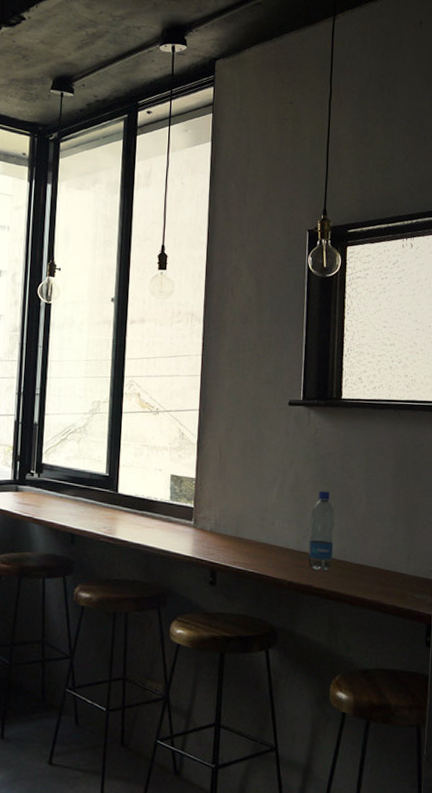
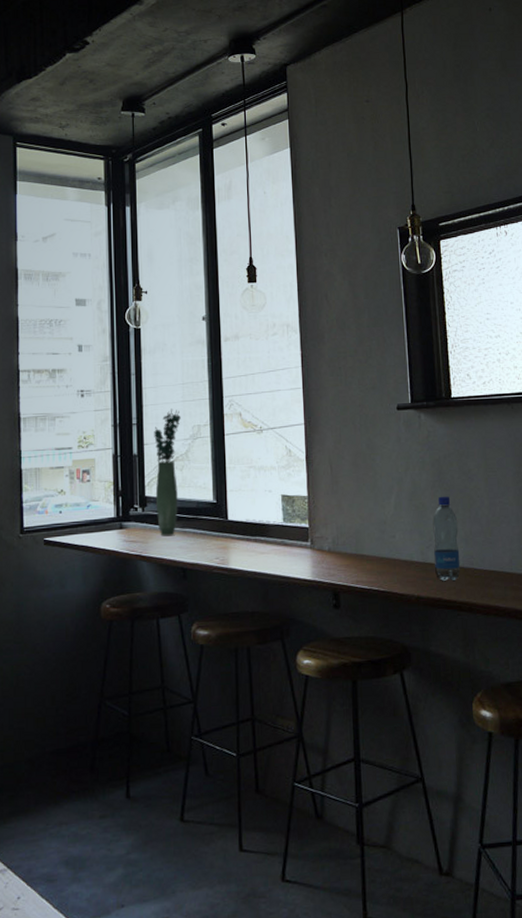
vase: none [51,383,82,503] -> present [154,408,181,537]

